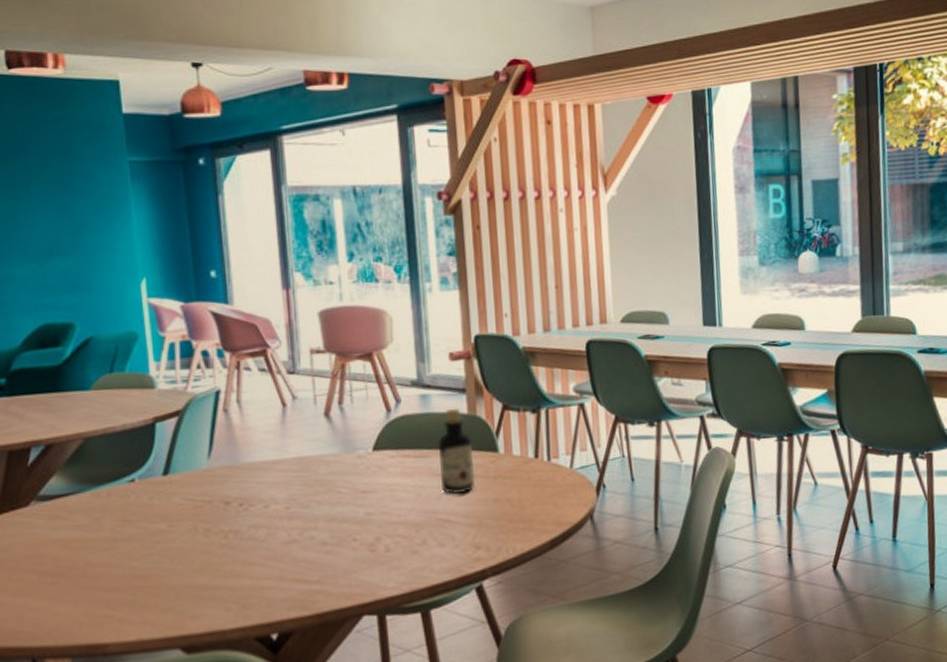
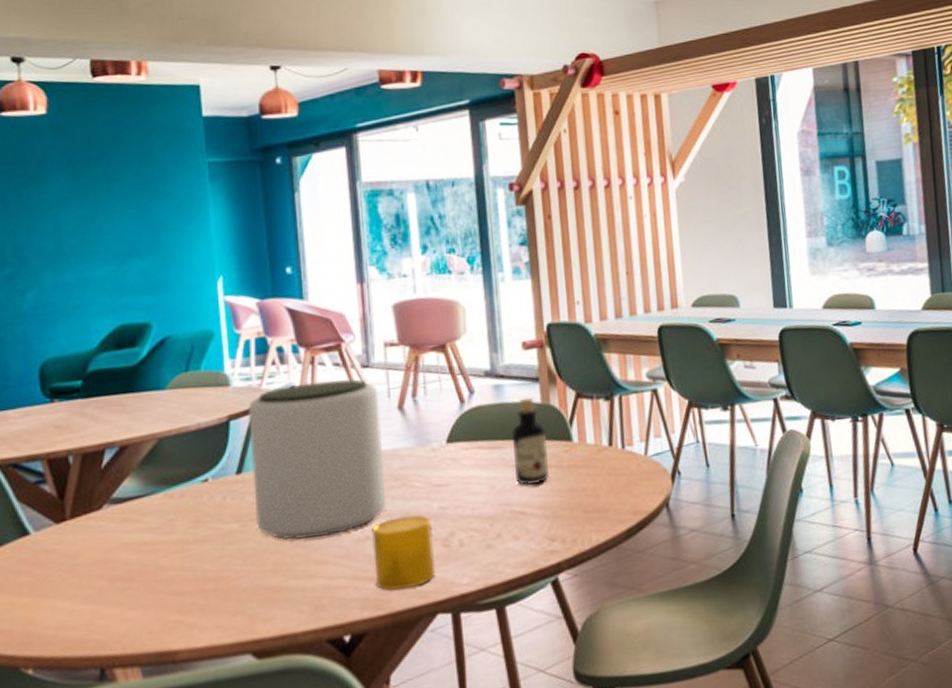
plant pot: none [174,384,313,541] -> present [248,378,387,540]
cup: none [298,520,362,592] -> present [372,515,436,590]

